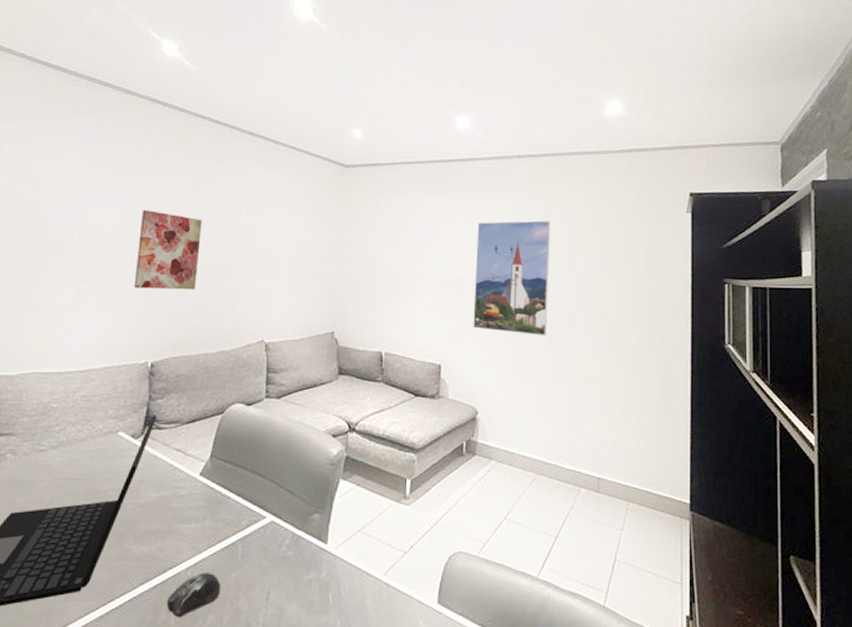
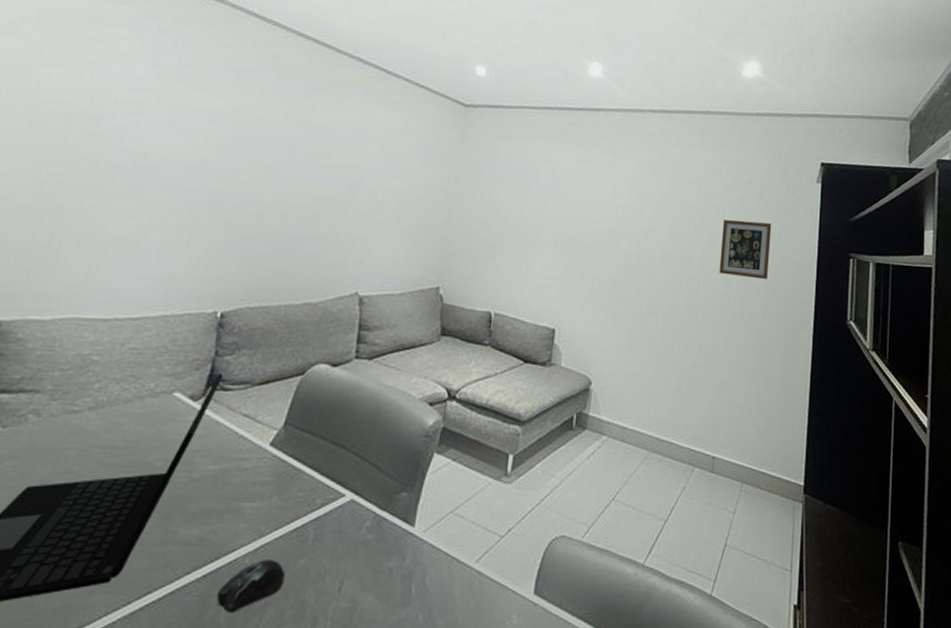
wall art: present [133,210,202,290] -> none [207,136,296,232]
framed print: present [473,220,551,336] -> none [592,177,681,304]
picture frame: none [593,254,643,309] -> present [719,220,772,280]

